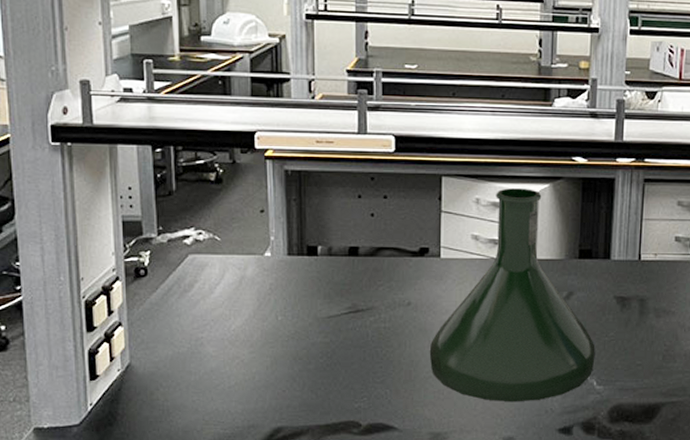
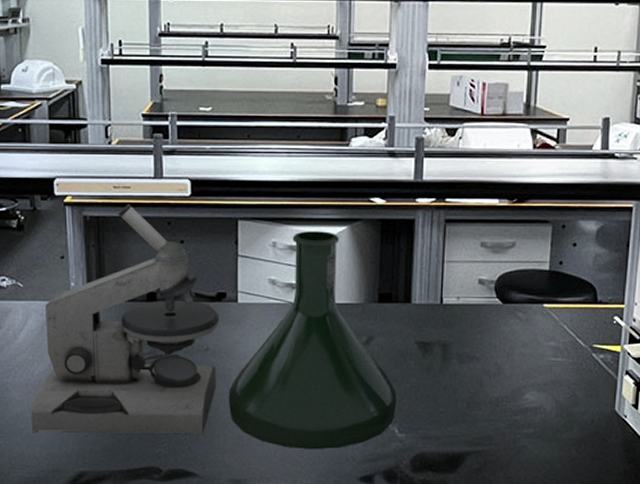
microscope: none [226,158,422,390] -> present [30,204,220,436]

